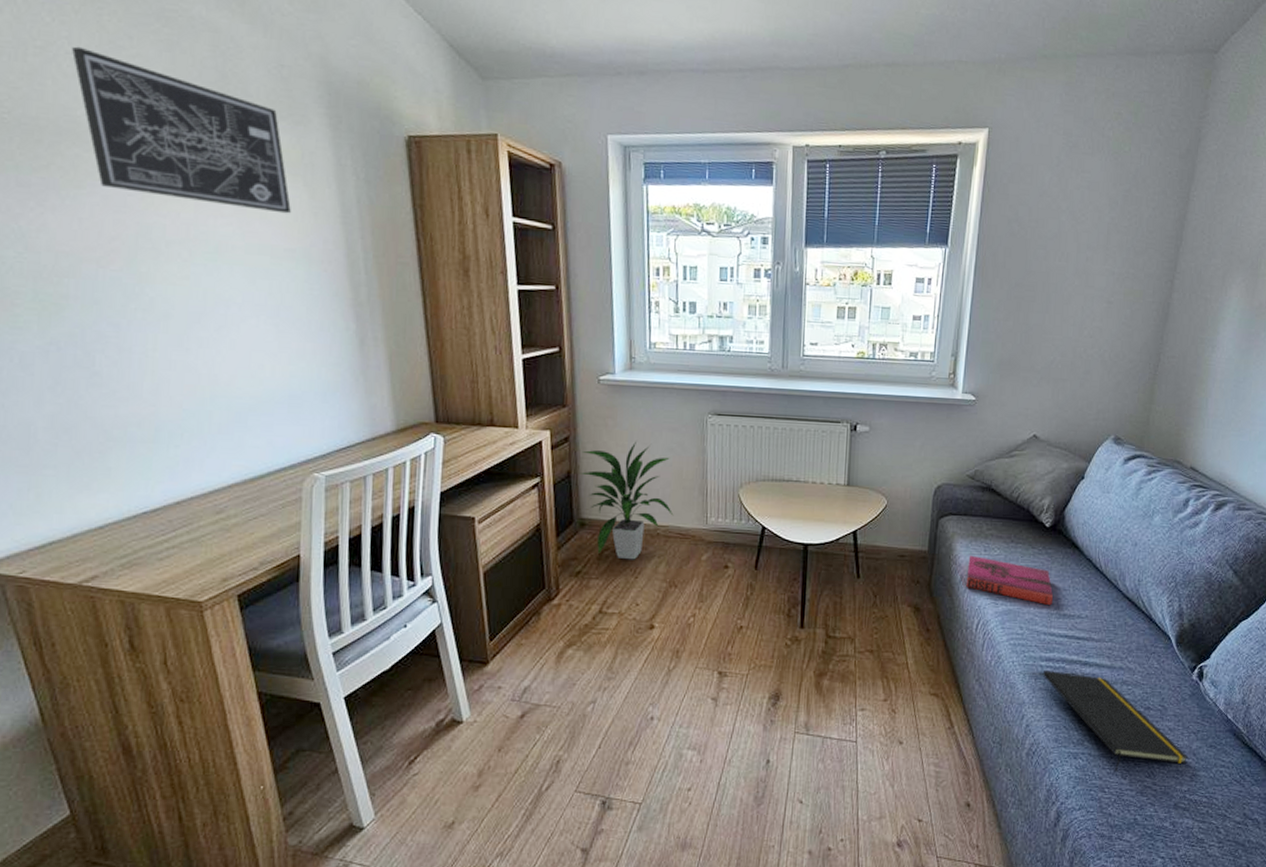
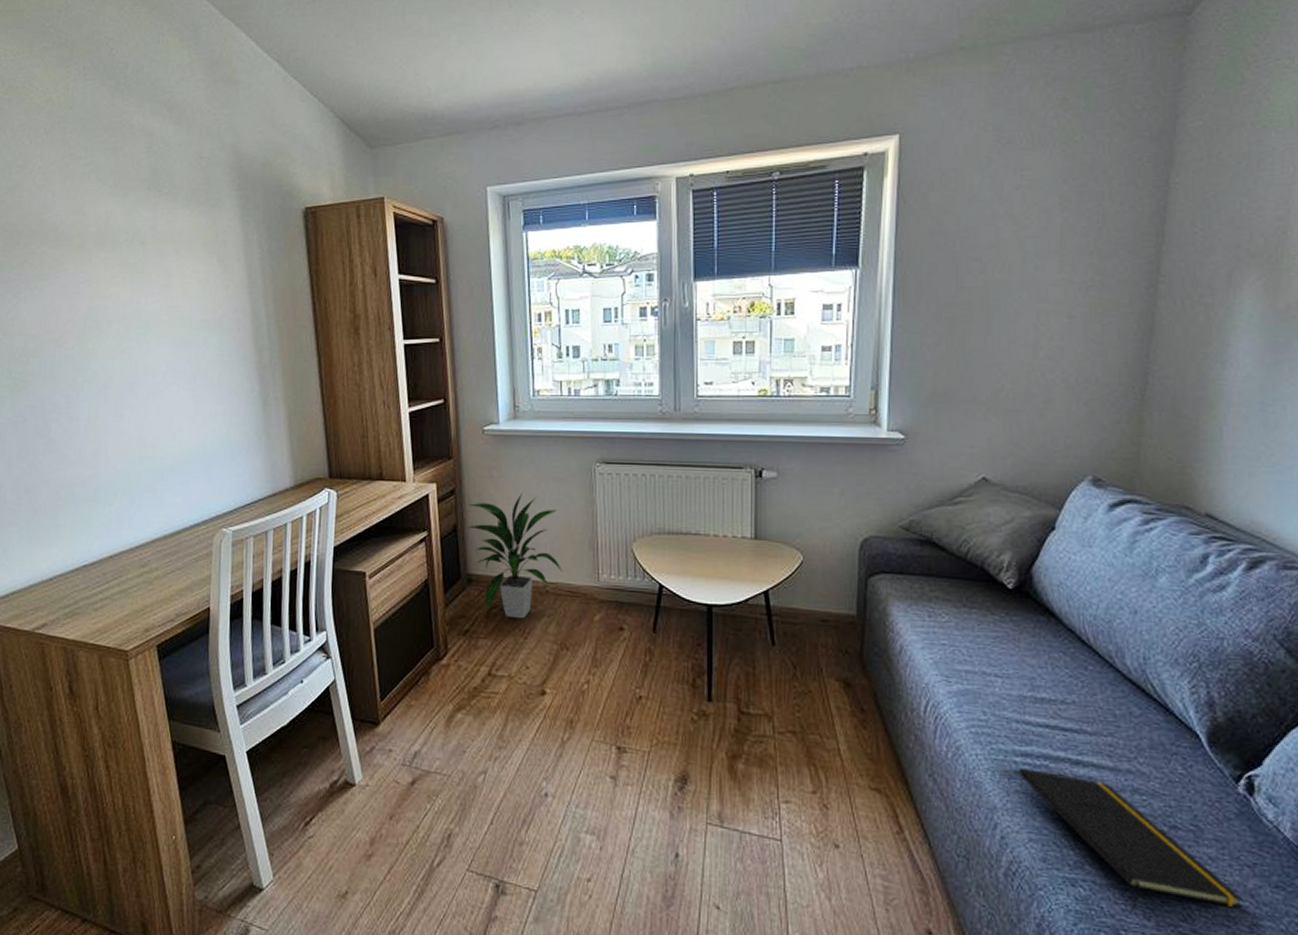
wall art: present [71,46,291,214] -> none [42,161,207,288]
hardback book: present [966,555,1053,606] -> none [907,621,1024,687]

